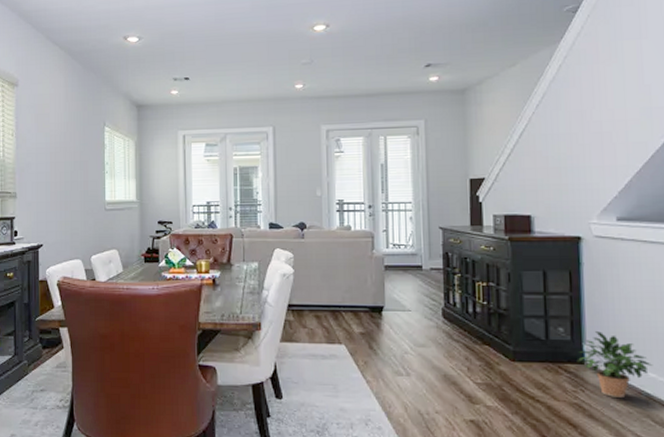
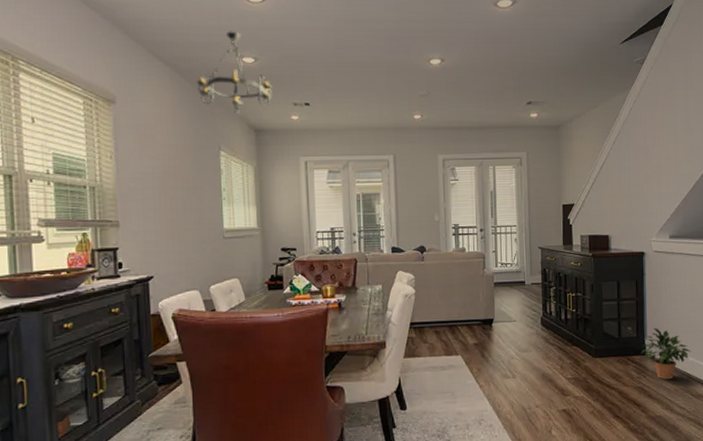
chandelier: none [87,13,154,91] -> present [197,31,272,114]

